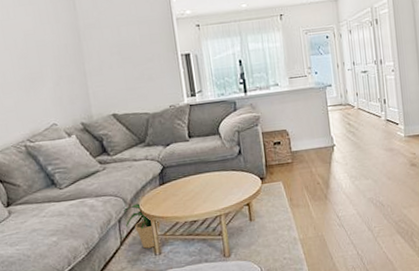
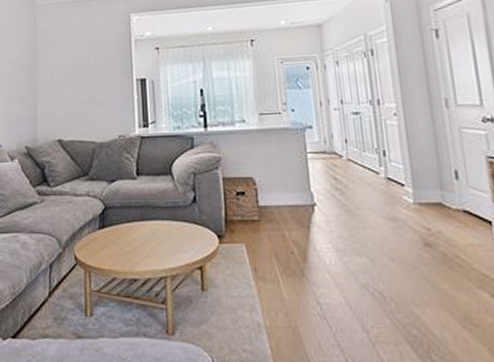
potted plant: present [124,203,161,249] -> none [57,247,96,306]

